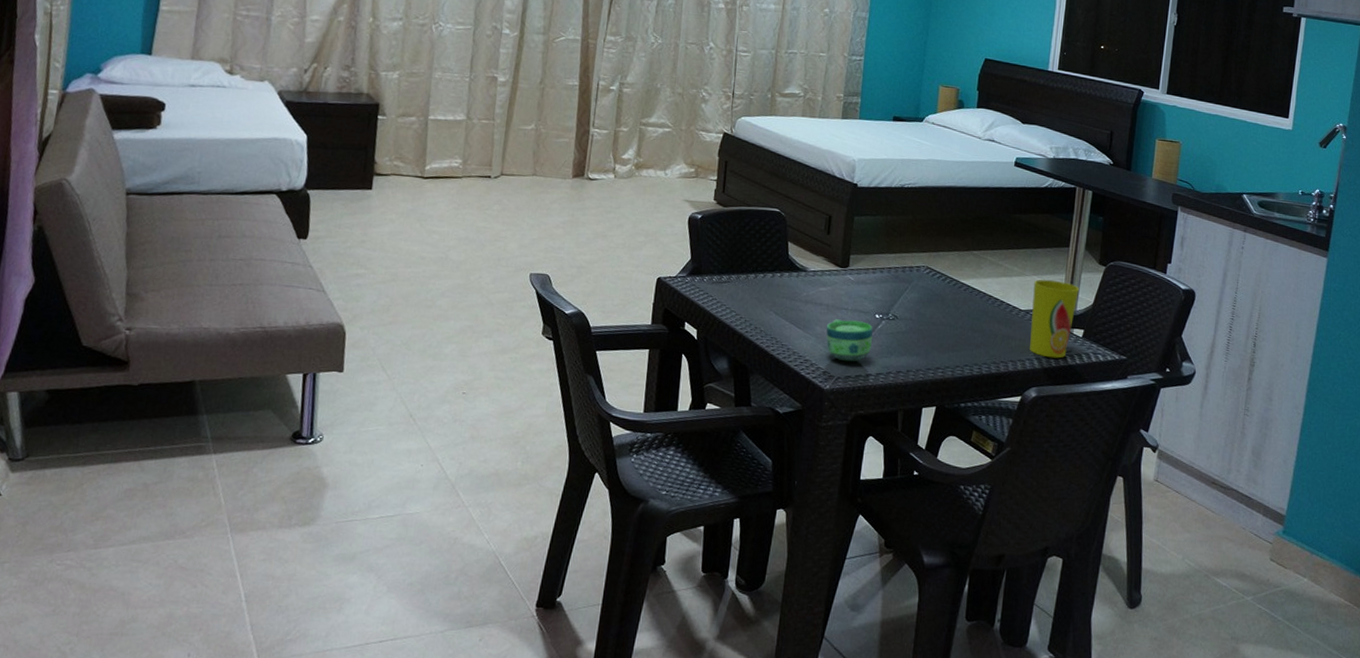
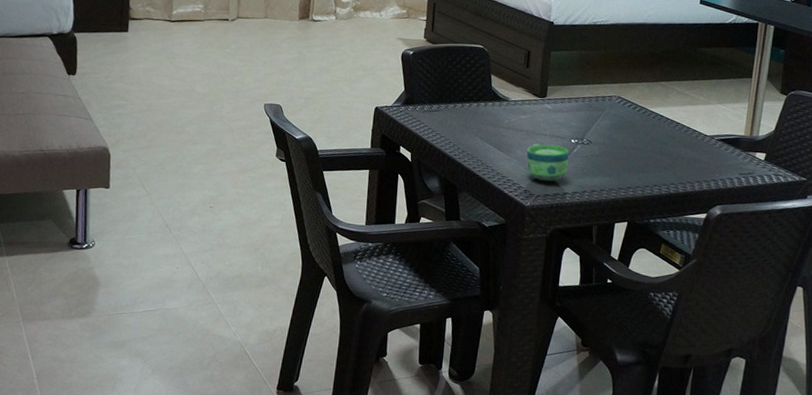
cup: present [1030,279,1080,359] -> none [714,107,762,180]

